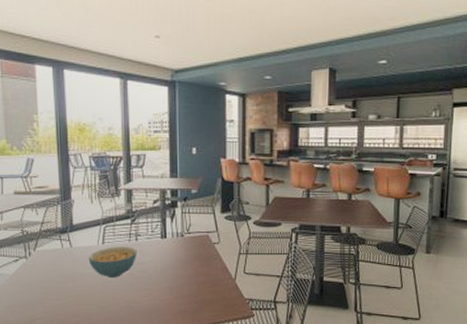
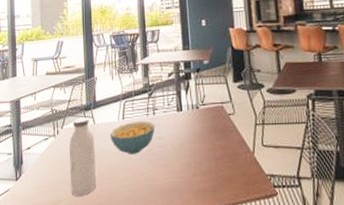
water bottle: none [43,240,73,315] -> present [70,117,96,196]

